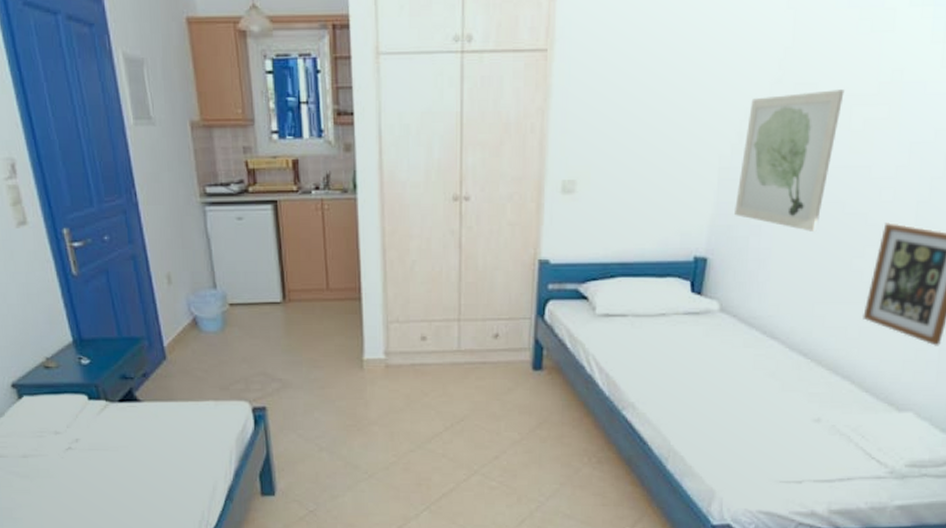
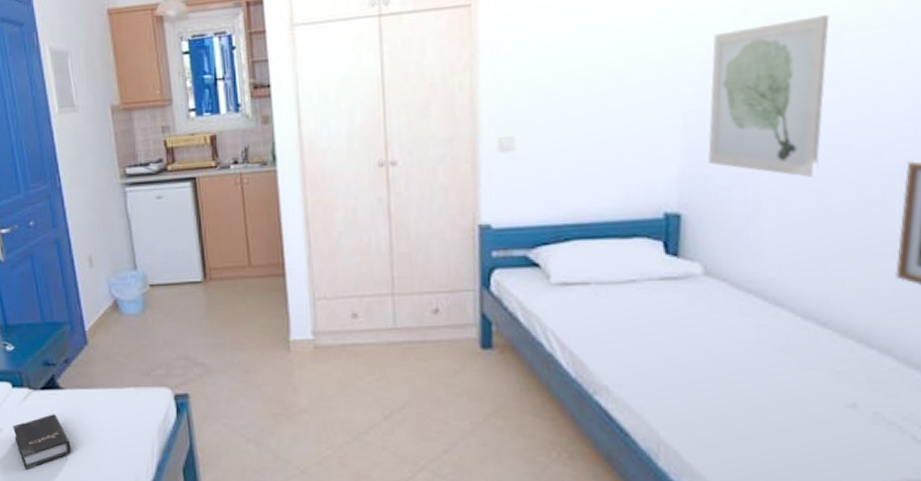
hardback book: none [90,425,151,478] -> present [13,414,72,471]

